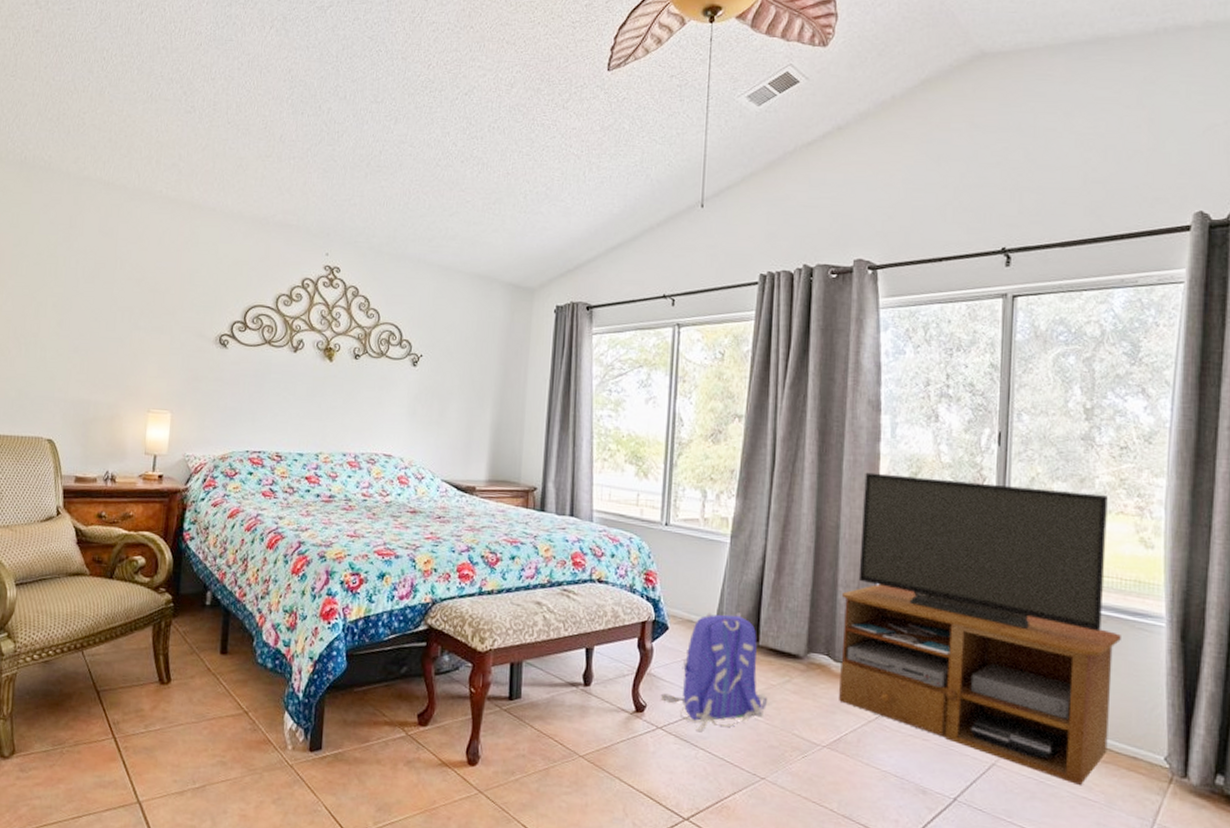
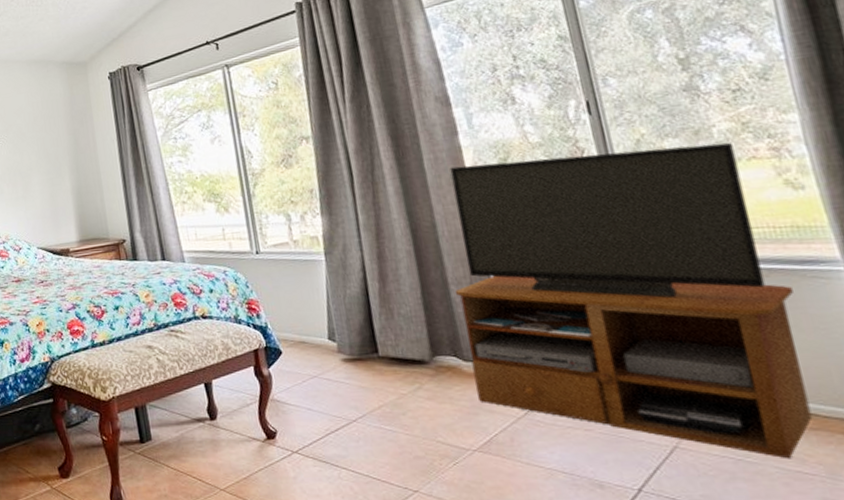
backpack: present [660,612,768,731] -> none [288,326,403,451]

